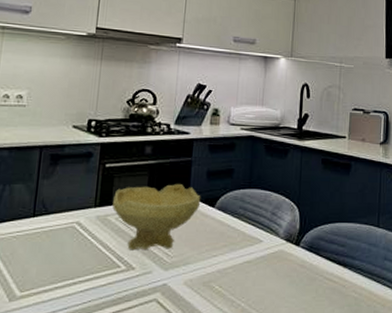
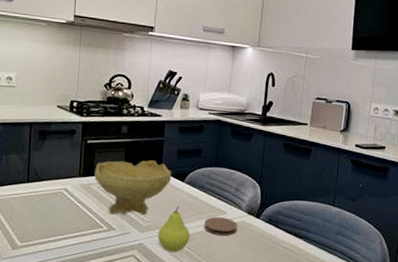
fruit: none [184,236,221,292] -> present [158,206,190,252]
coaster: none [237,247,275,269] -> present [204,217,237,236]

